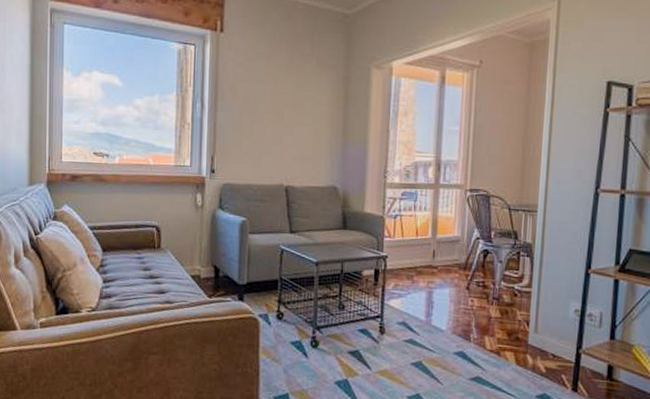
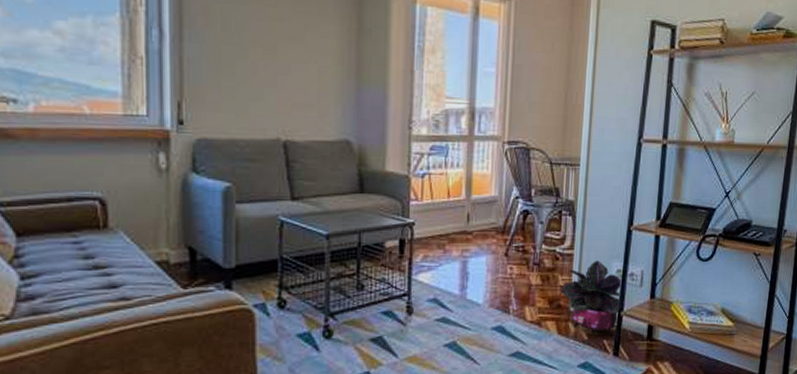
potted plant: none [519,299,584,372] -> present [561,260,625,336]

